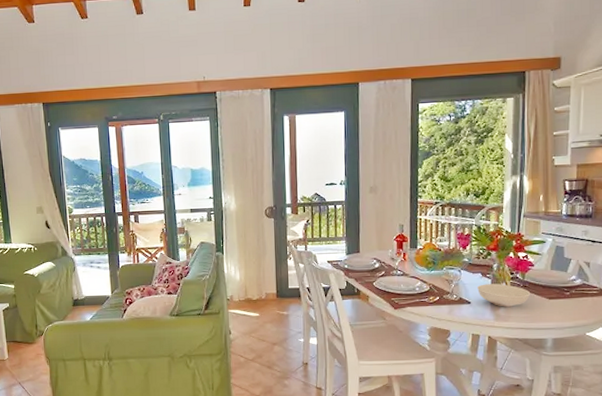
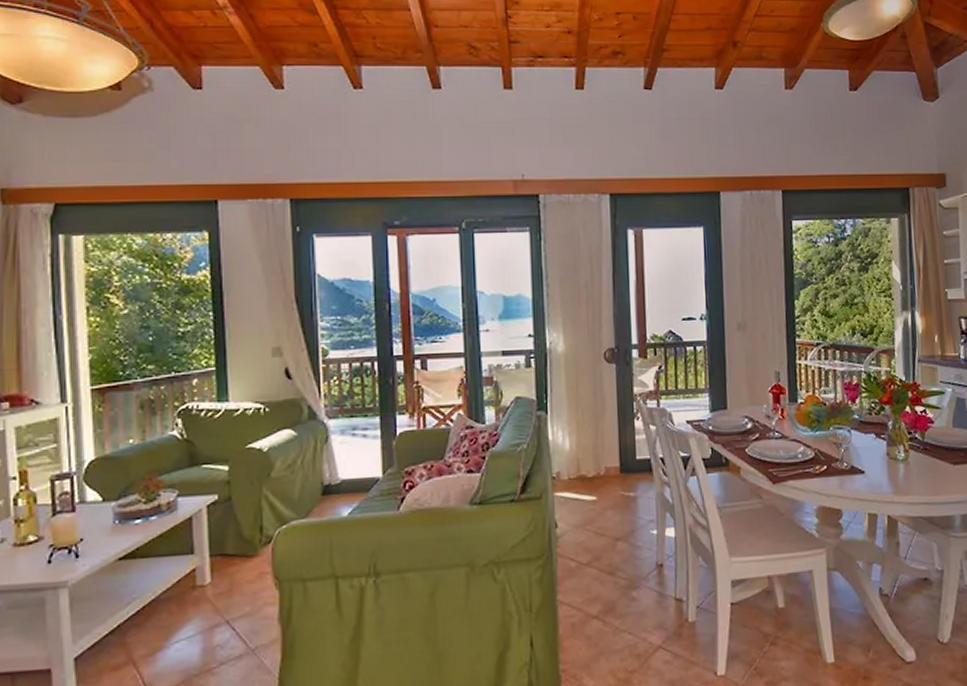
bowl: present [477,283,531,307] -> none [871,446,933,477]

